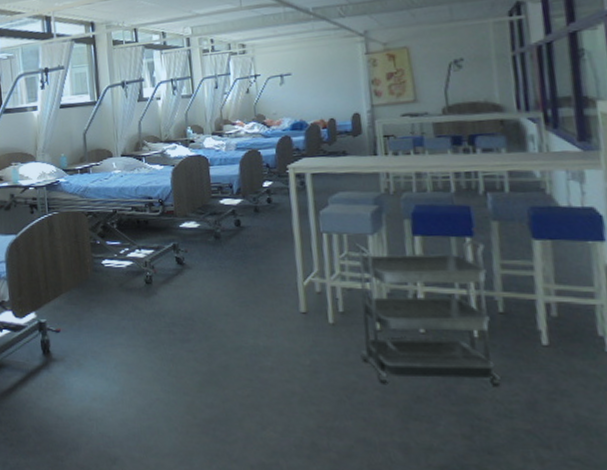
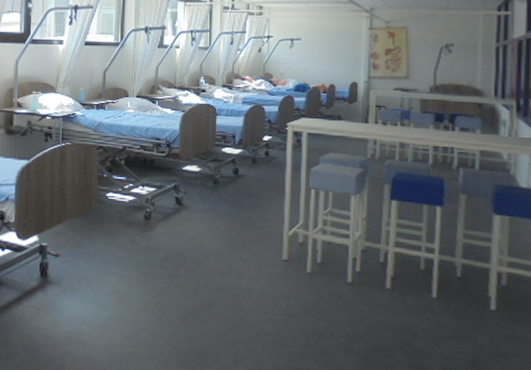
utility cart: present [354,239,501,386] -> none [331,201,452,343]

